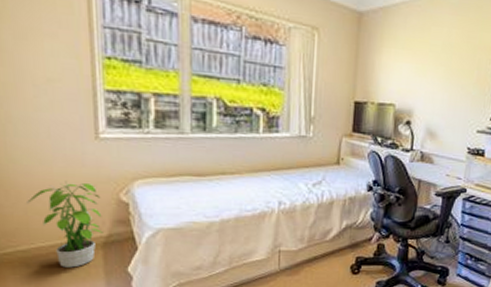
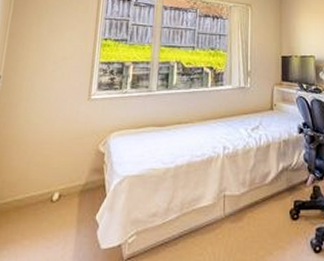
potted plant: present [27,181,103,268] -> none [31,136,85,216]

